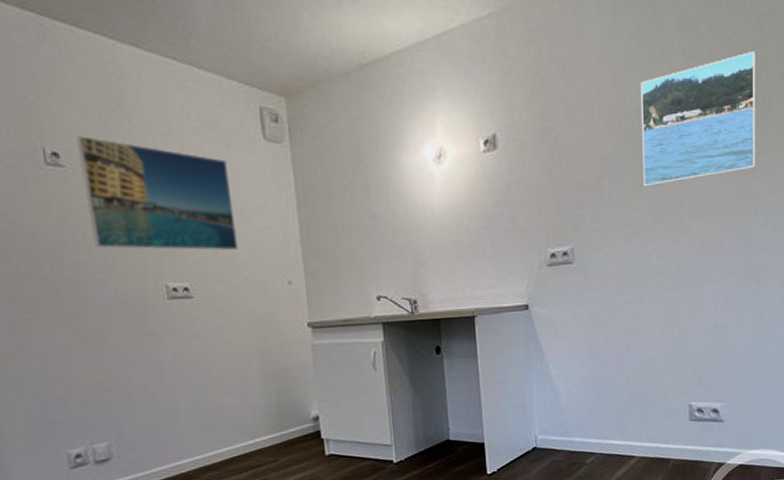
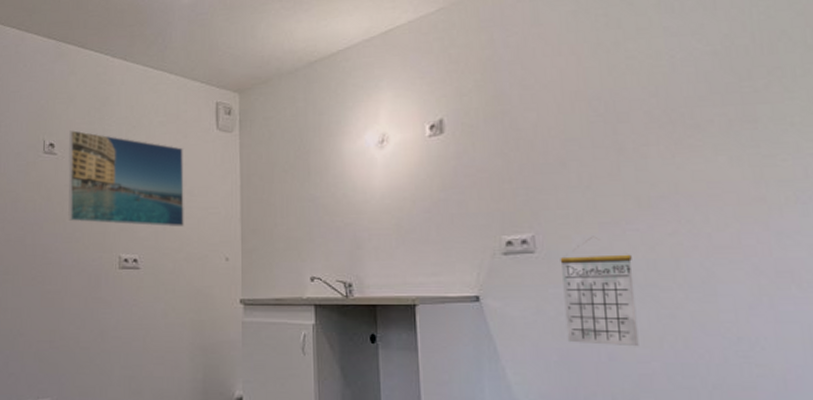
calendar: none [593,246,648,339] -> present [560,236,639,347]
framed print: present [640,52,756,187] -> none [612,22,781,170]

